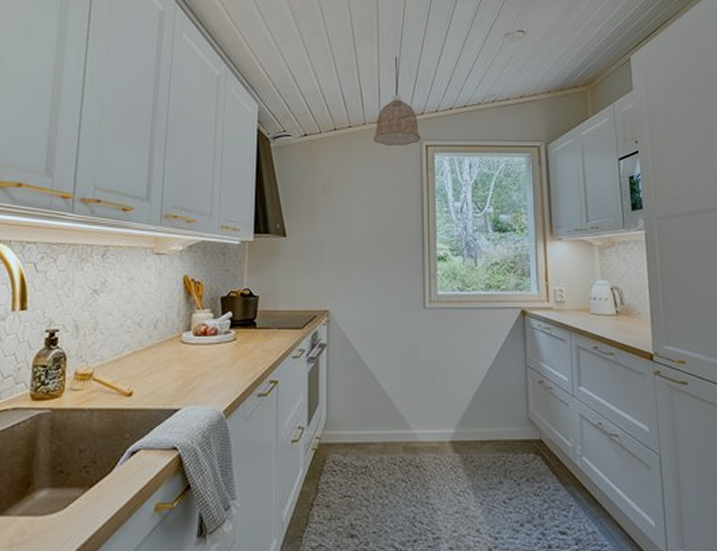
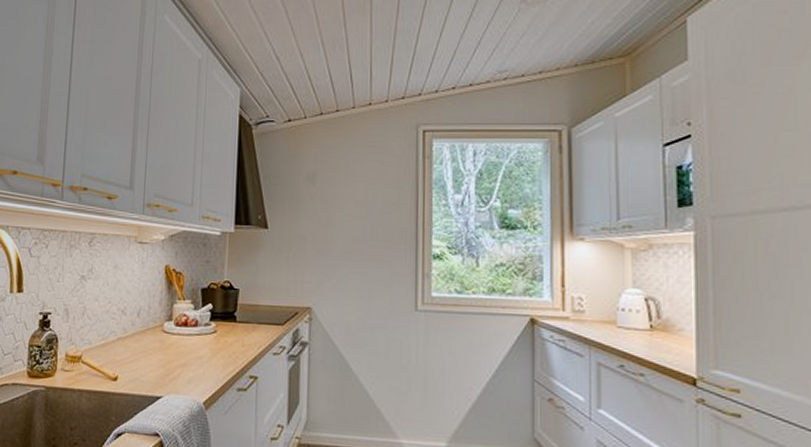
pendant lamp: present [373,57,422,146] -> none [363,31,418,132]

